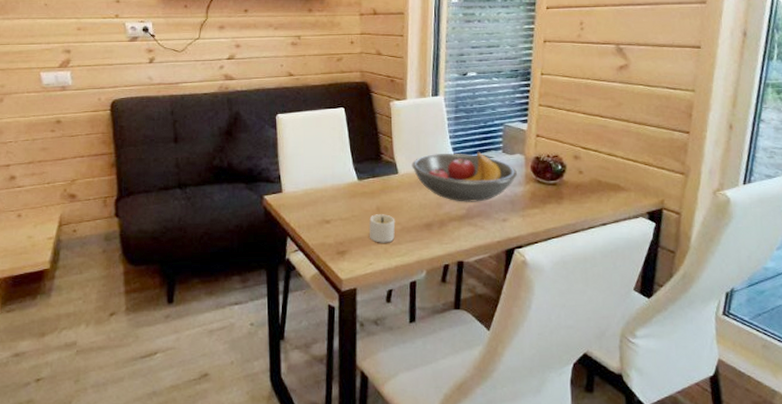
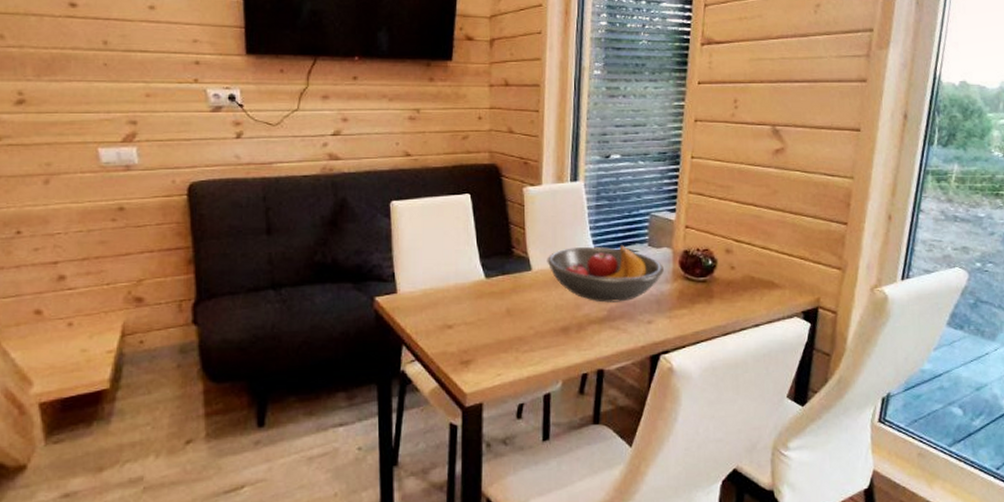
candle: present [369,214,396,243] -> none [497,317,528,351]

